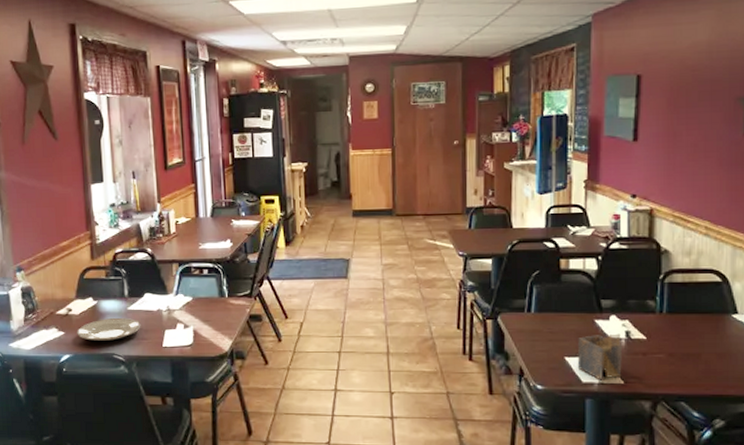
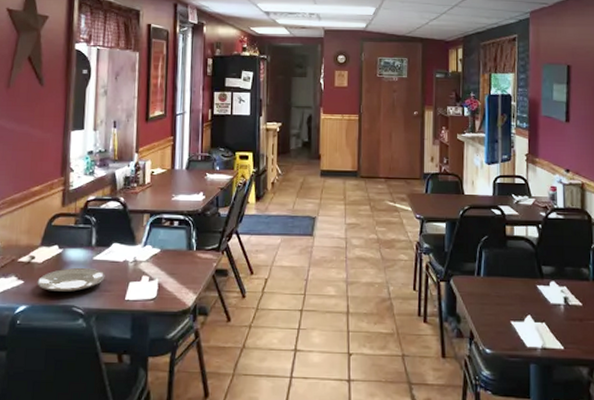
napkin holder: present [577,333,622,381] -> none [522,299,562,346]

